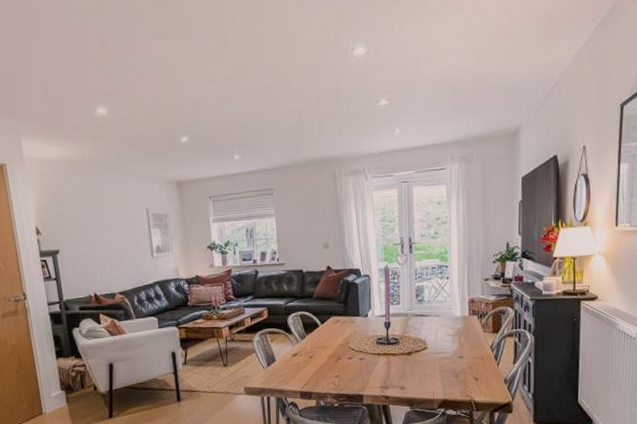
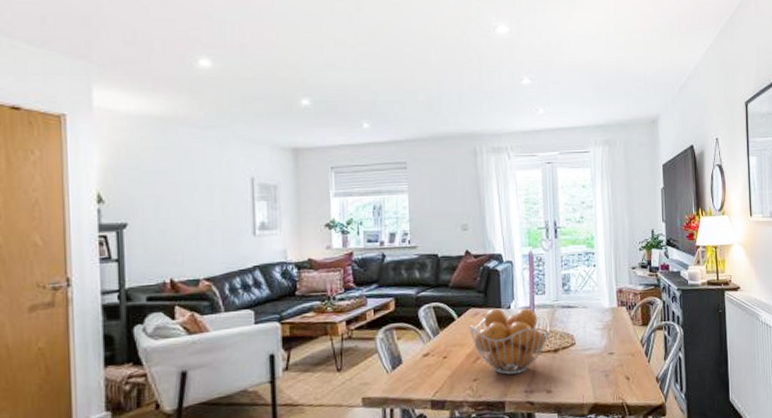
fruit basket: none [331,316,403,373] -> present [468,307,549,375]

